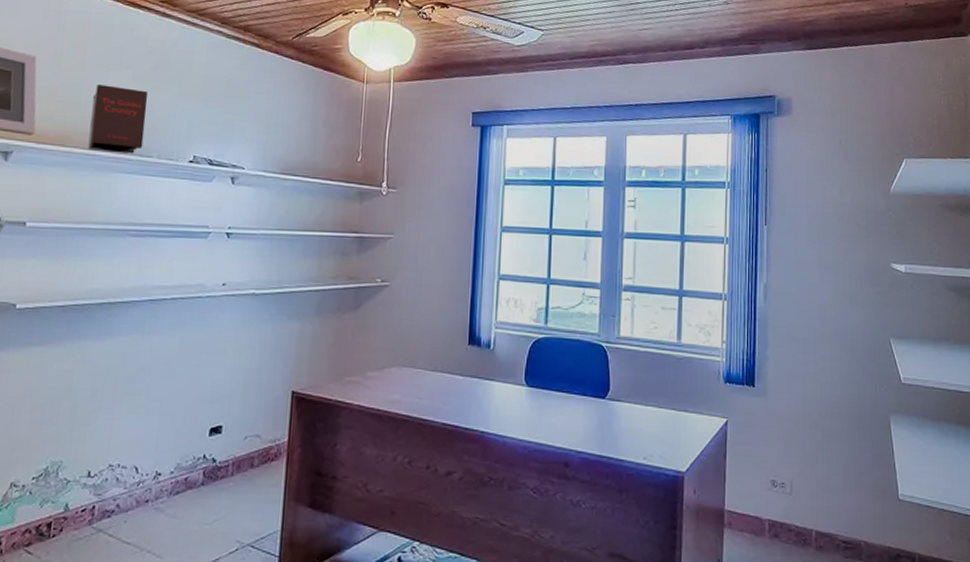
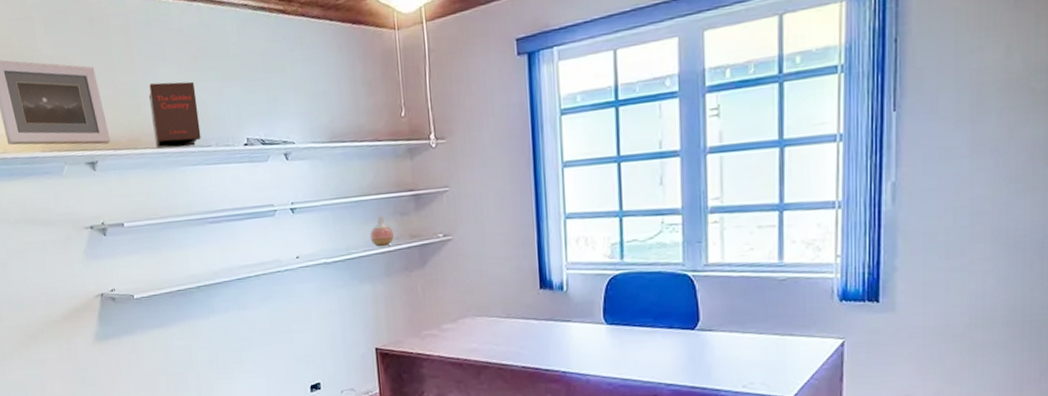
vase: none [306,252,331,285] -> present [369,215,394,247]

